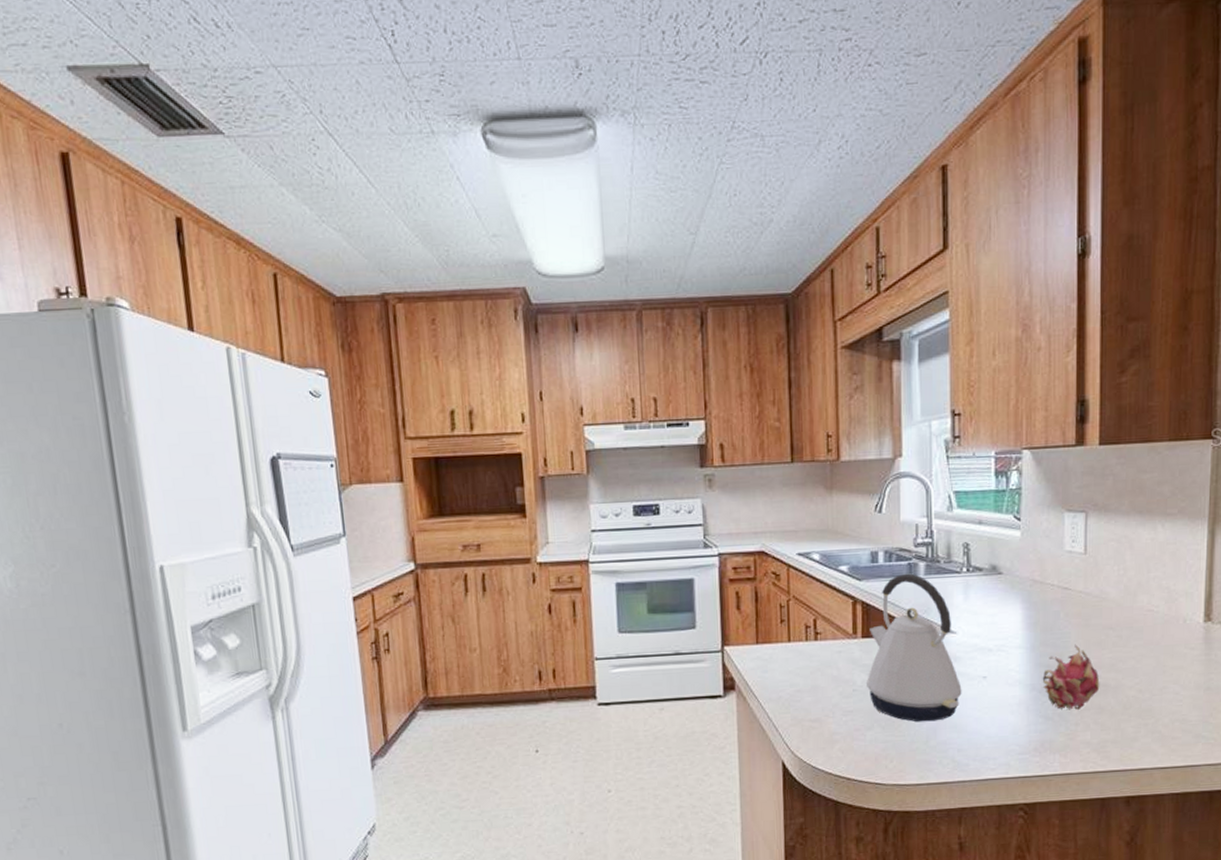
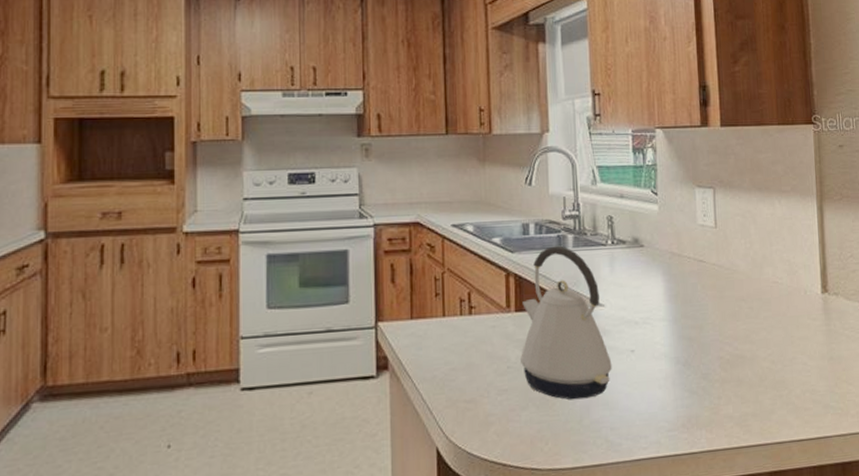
fruit: present [1042,644,1100,710] -> none [685,316,737,383]

